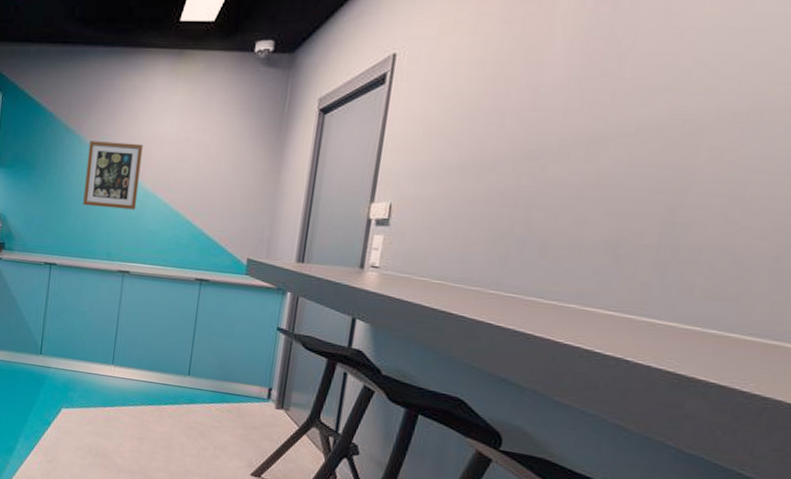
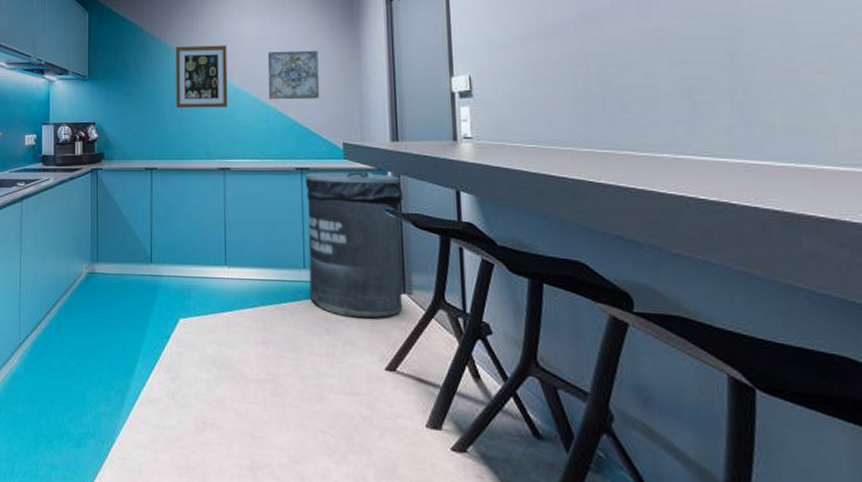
wall art: none [179,156,238,211] -> present [267,50,320,100]
trash can: none [190,284,299,429] -> present [305,172,404,318]

